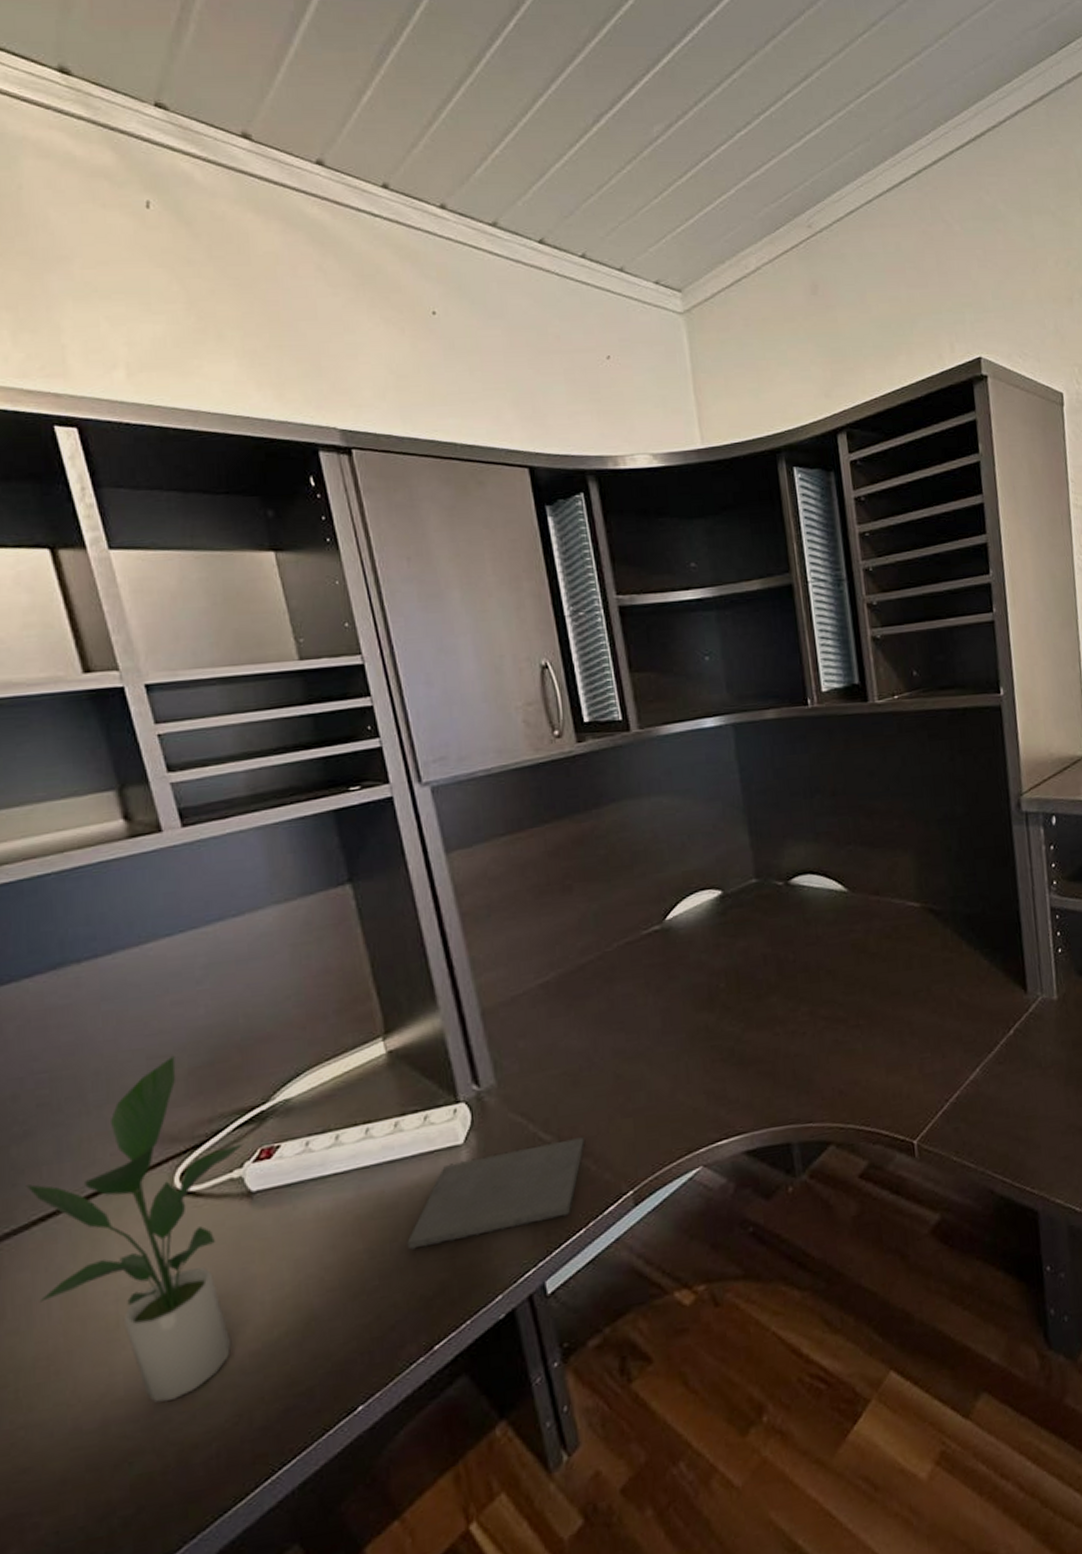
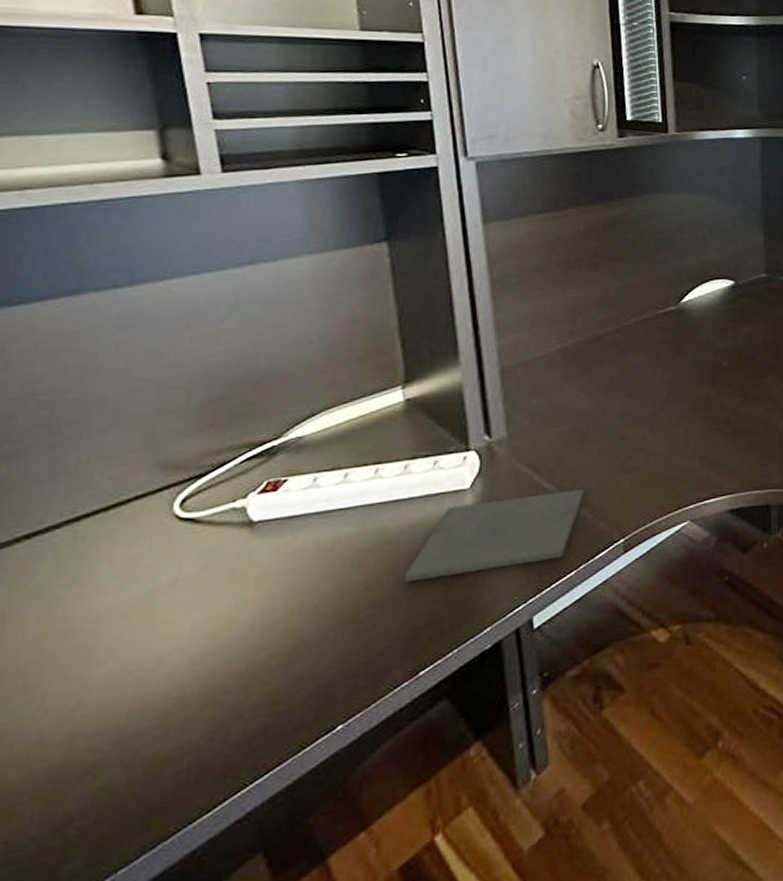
potted plant: present [26,1055,244,1403] -> none [13,387,251,718]

